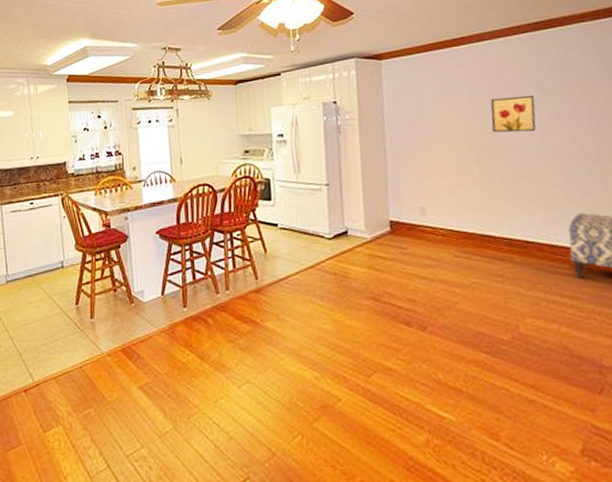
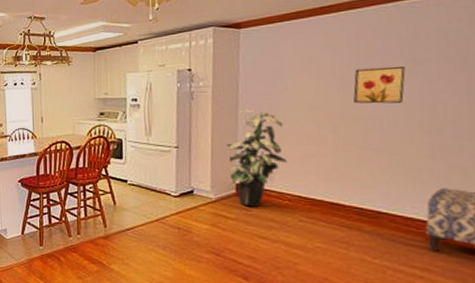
indoor plant: none [376,141,437,245] -> present [226,109,287,207]

